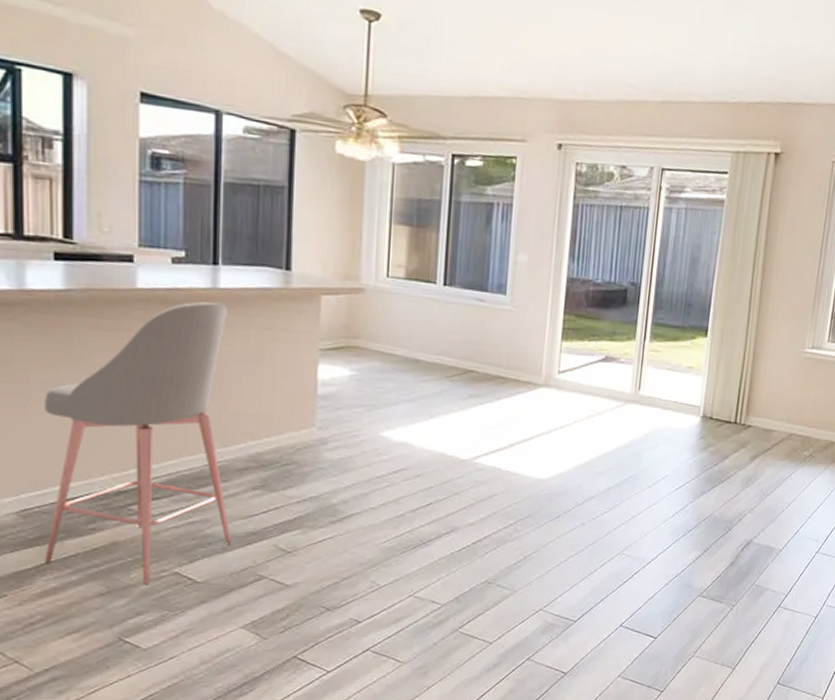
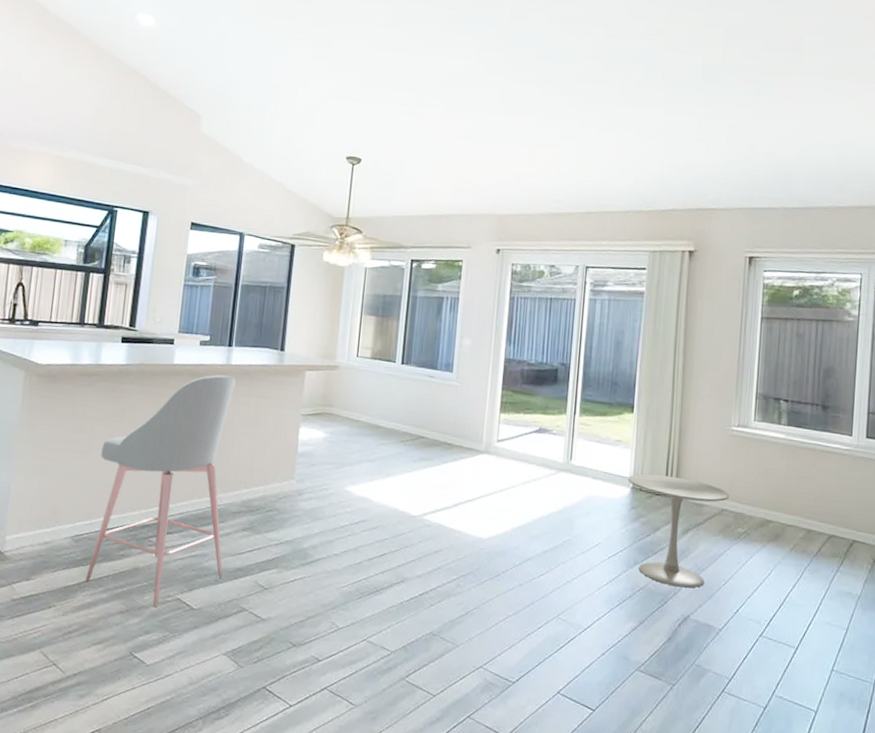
side table: none [698,401,799,513] -> present [627,473,730,588]

